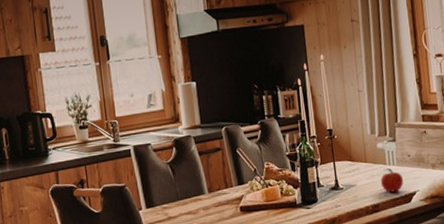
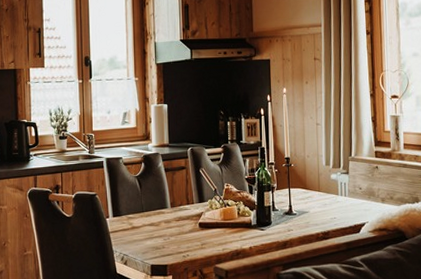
fruit: present [380,167,404,193] -> none [332,198,354,222]

